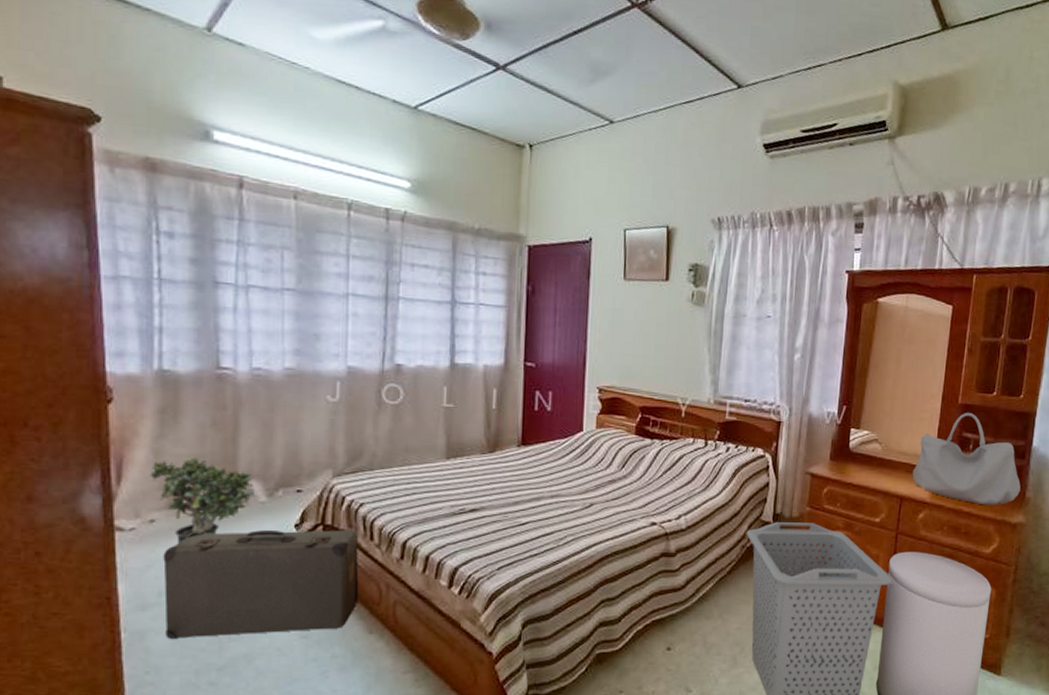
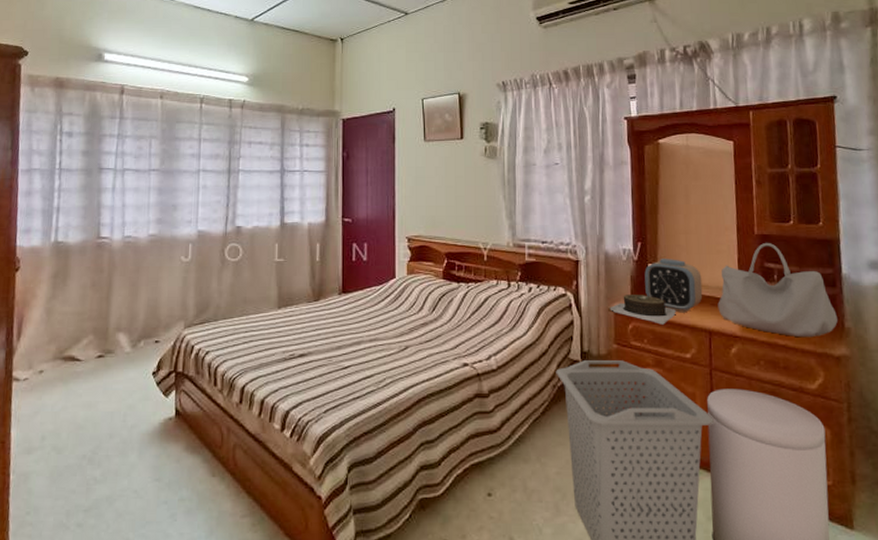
potted plant: present [146,457,254,545] -> none [39,315,122,393]
suitcase: present [163,529,359,640] -> none [45,376,205,482]
jewelry box: none [807,458,872,489] -> present [609,295,676,325]
alarm clock: none [844,424,901,479] -> present [644,259,703,313]

